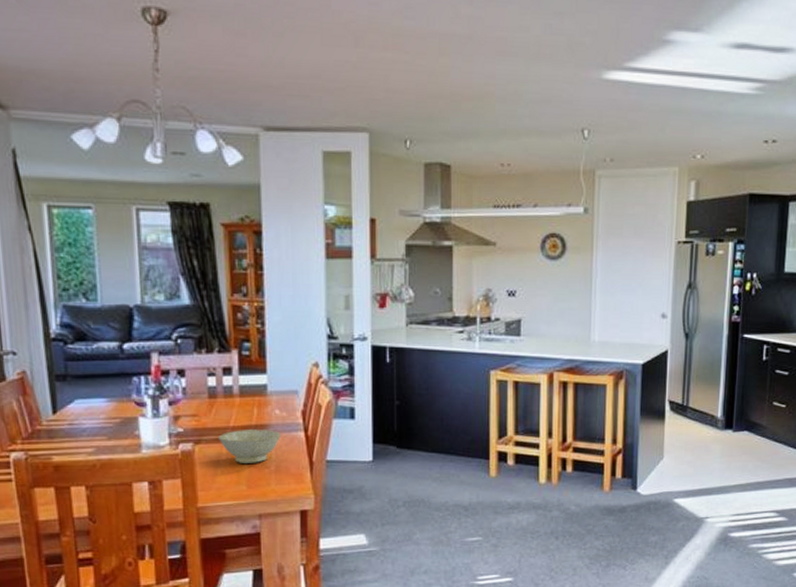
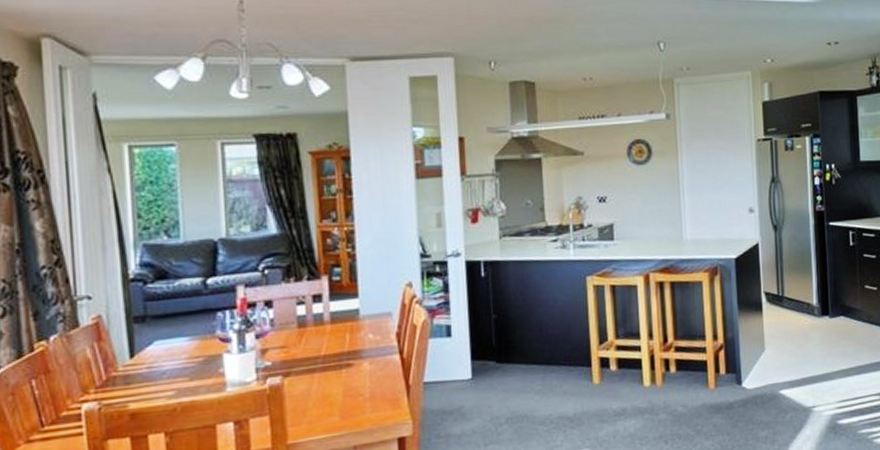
bowl: present [218,430,281,463] -> none [309,355,375,393]

